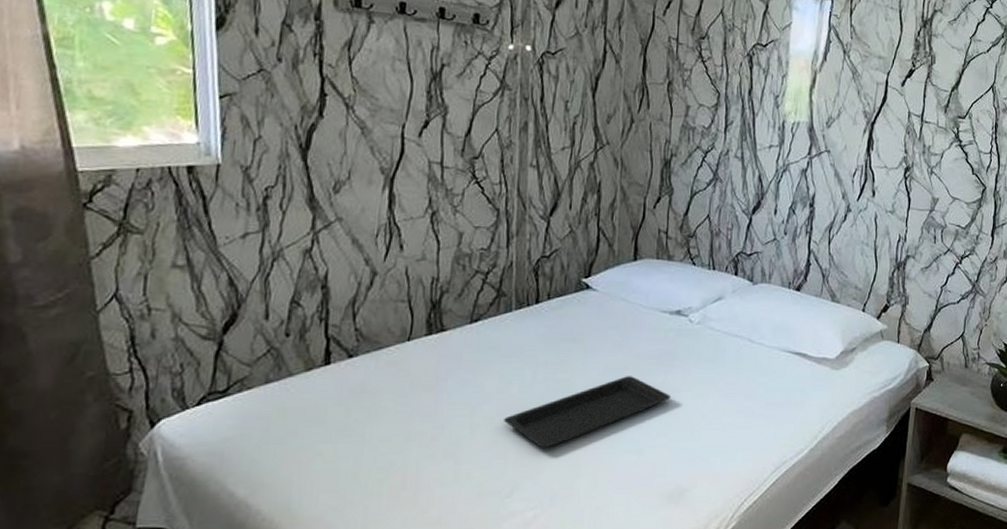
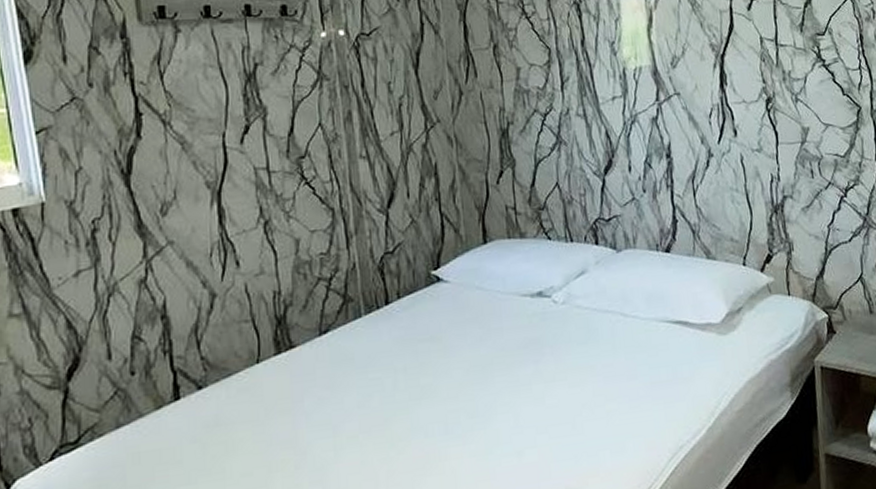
serving tray: present [504,376,670,448] -> none [369,370,545,463]

